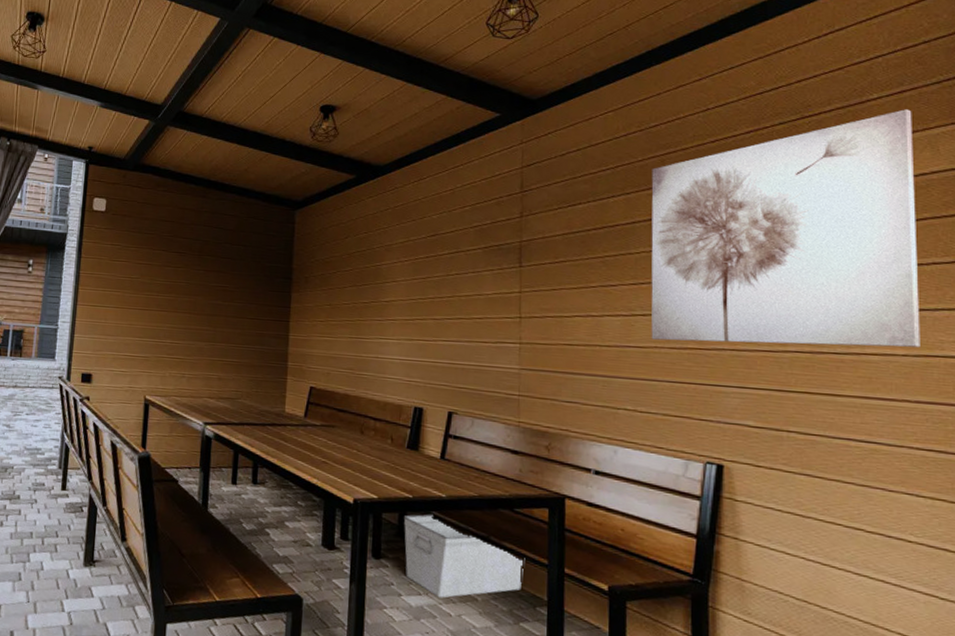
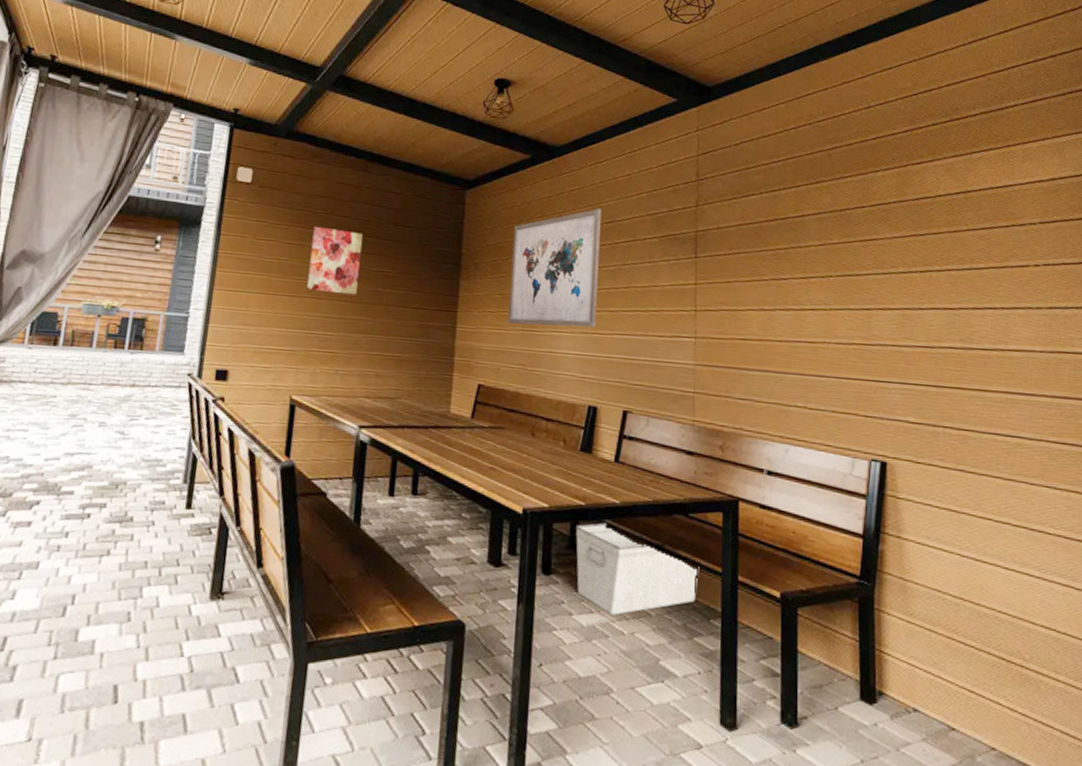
wall art: none [155,247,203,308] -> present [306,226,363,295]
wall art: none [336,223,425,335] -> present [508,208,602,327]
wall art: present [651,109,920,348] -> none [819,117,1054,344]

